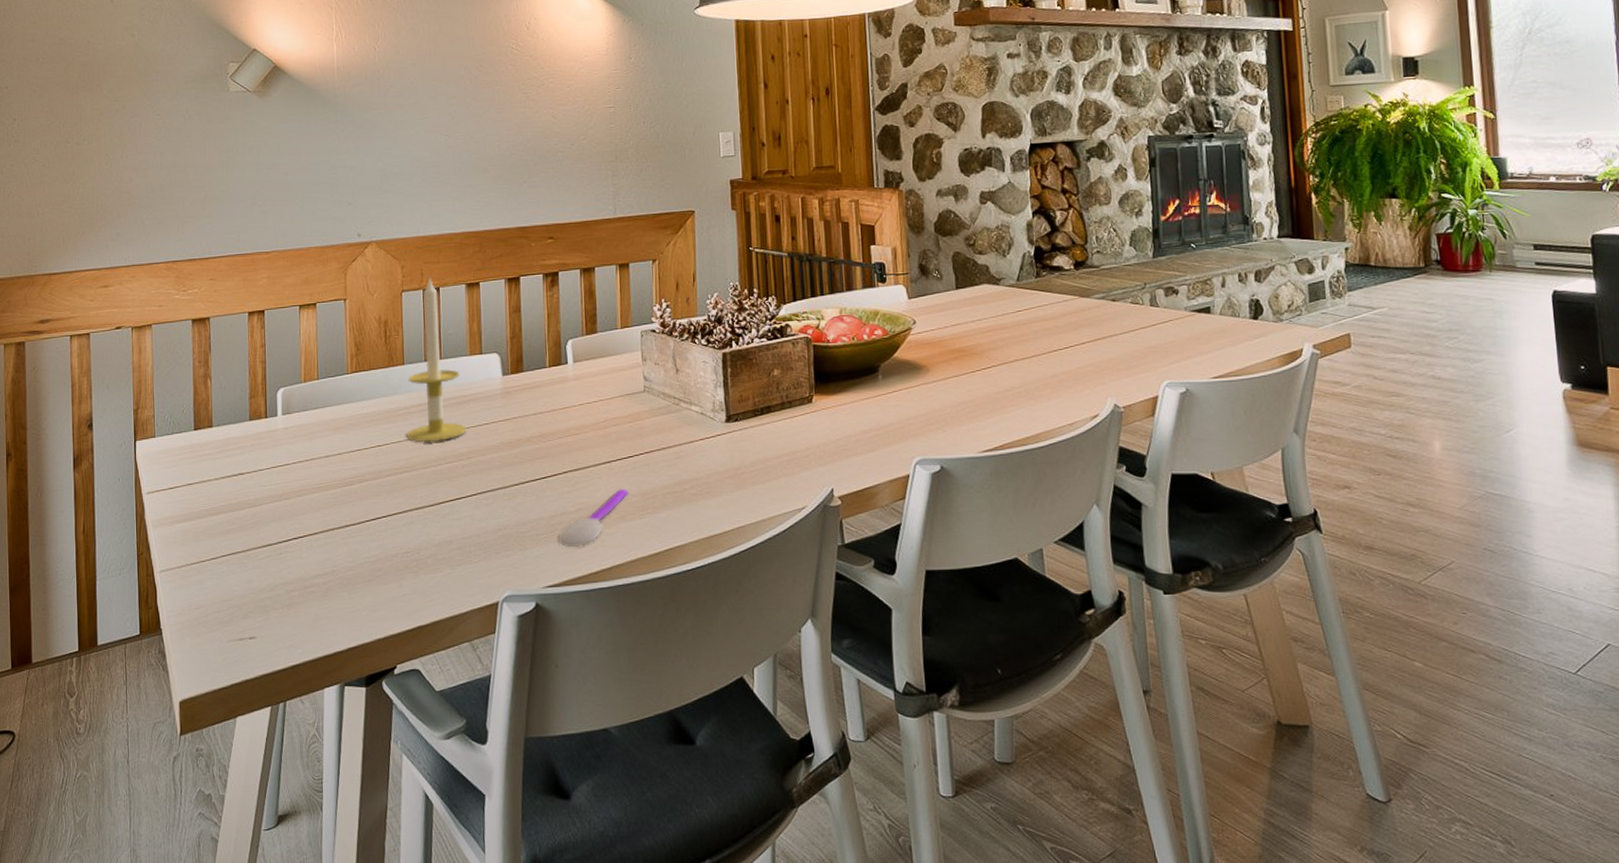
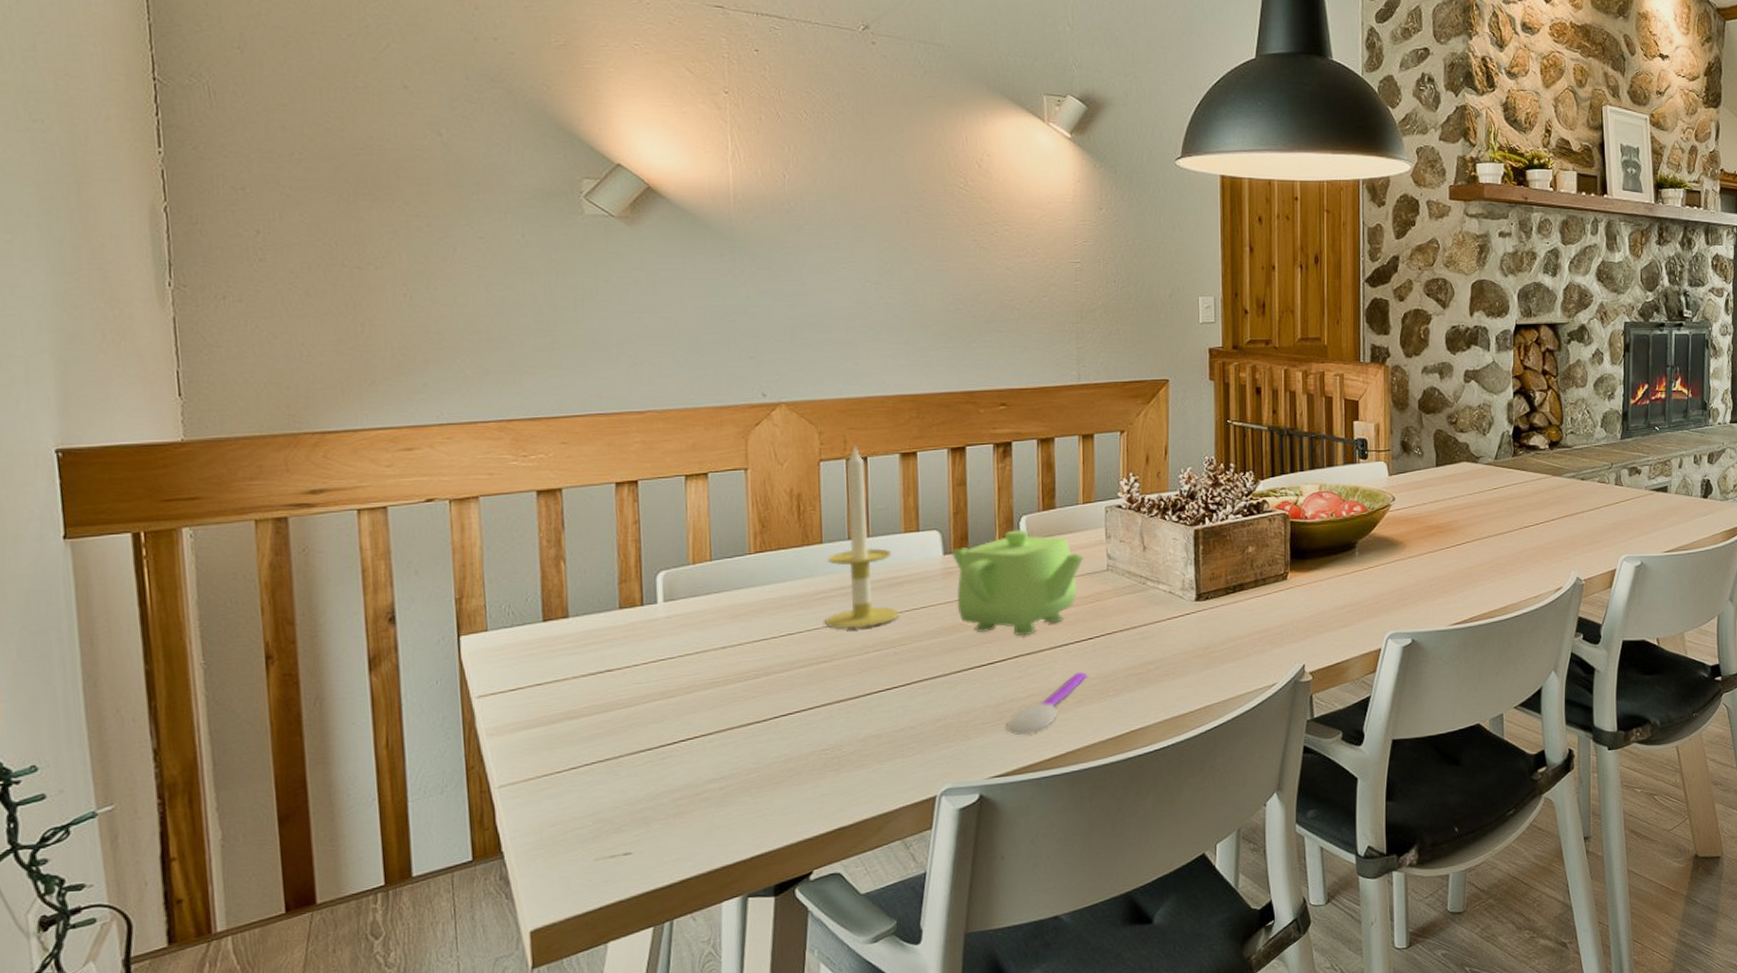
teapot: none [508,352,624,453] -> present [950,529,1084,636]

